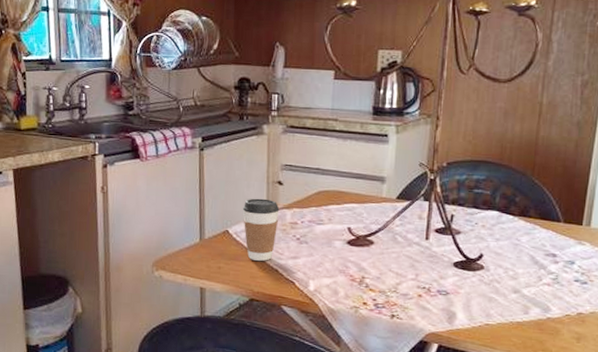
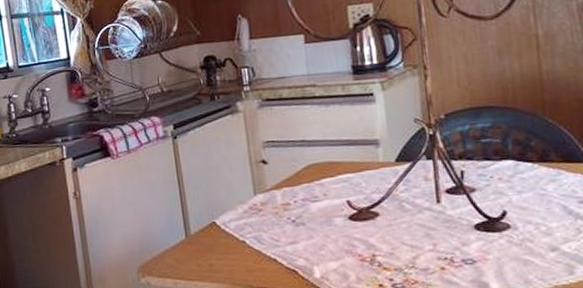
coffee cup: present [242,198,280,261] -> none [227,181,269,252]

